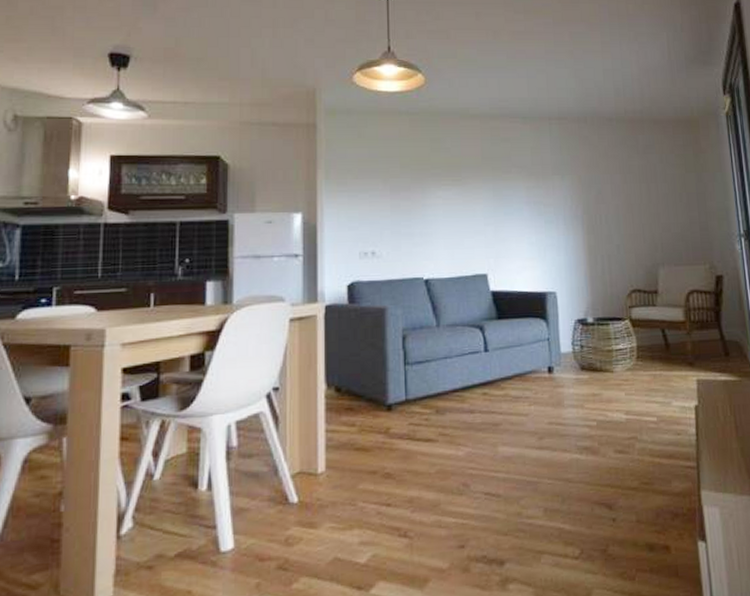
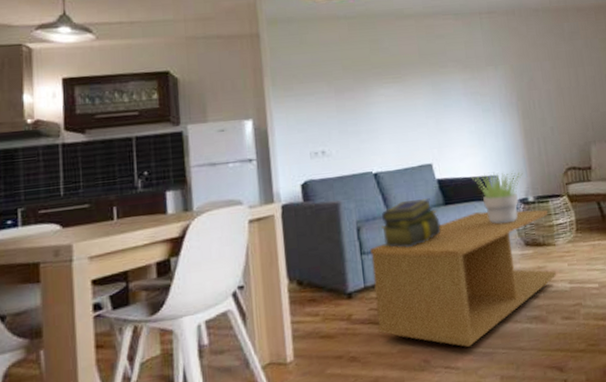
coffee table: none [415,329,612,475] -> present [370,210,556,348]
stack of books: none [428,311,492,362] -> present [381,198,441,248]
potted plant: none [528,288,583,345] -> present [471,171,523,224]

